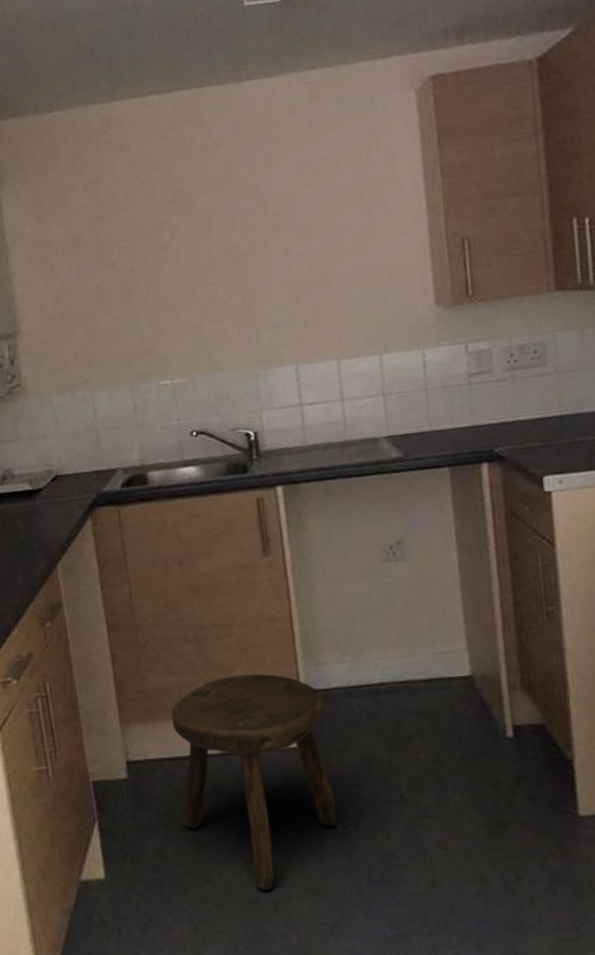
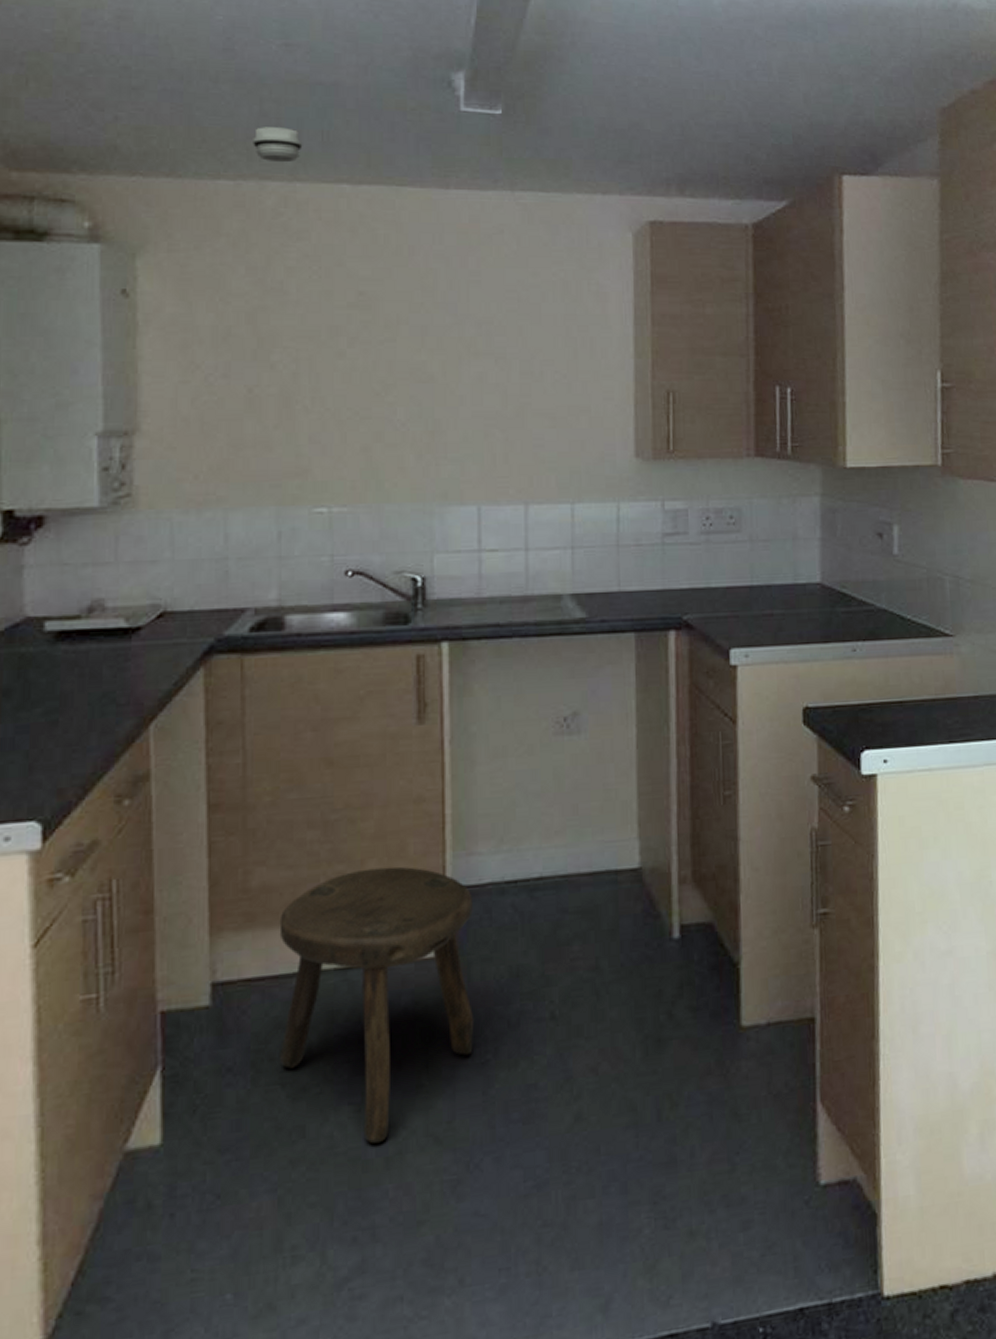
smoke detector: none [75,54,115,88] -> present [253,127,303,163]

